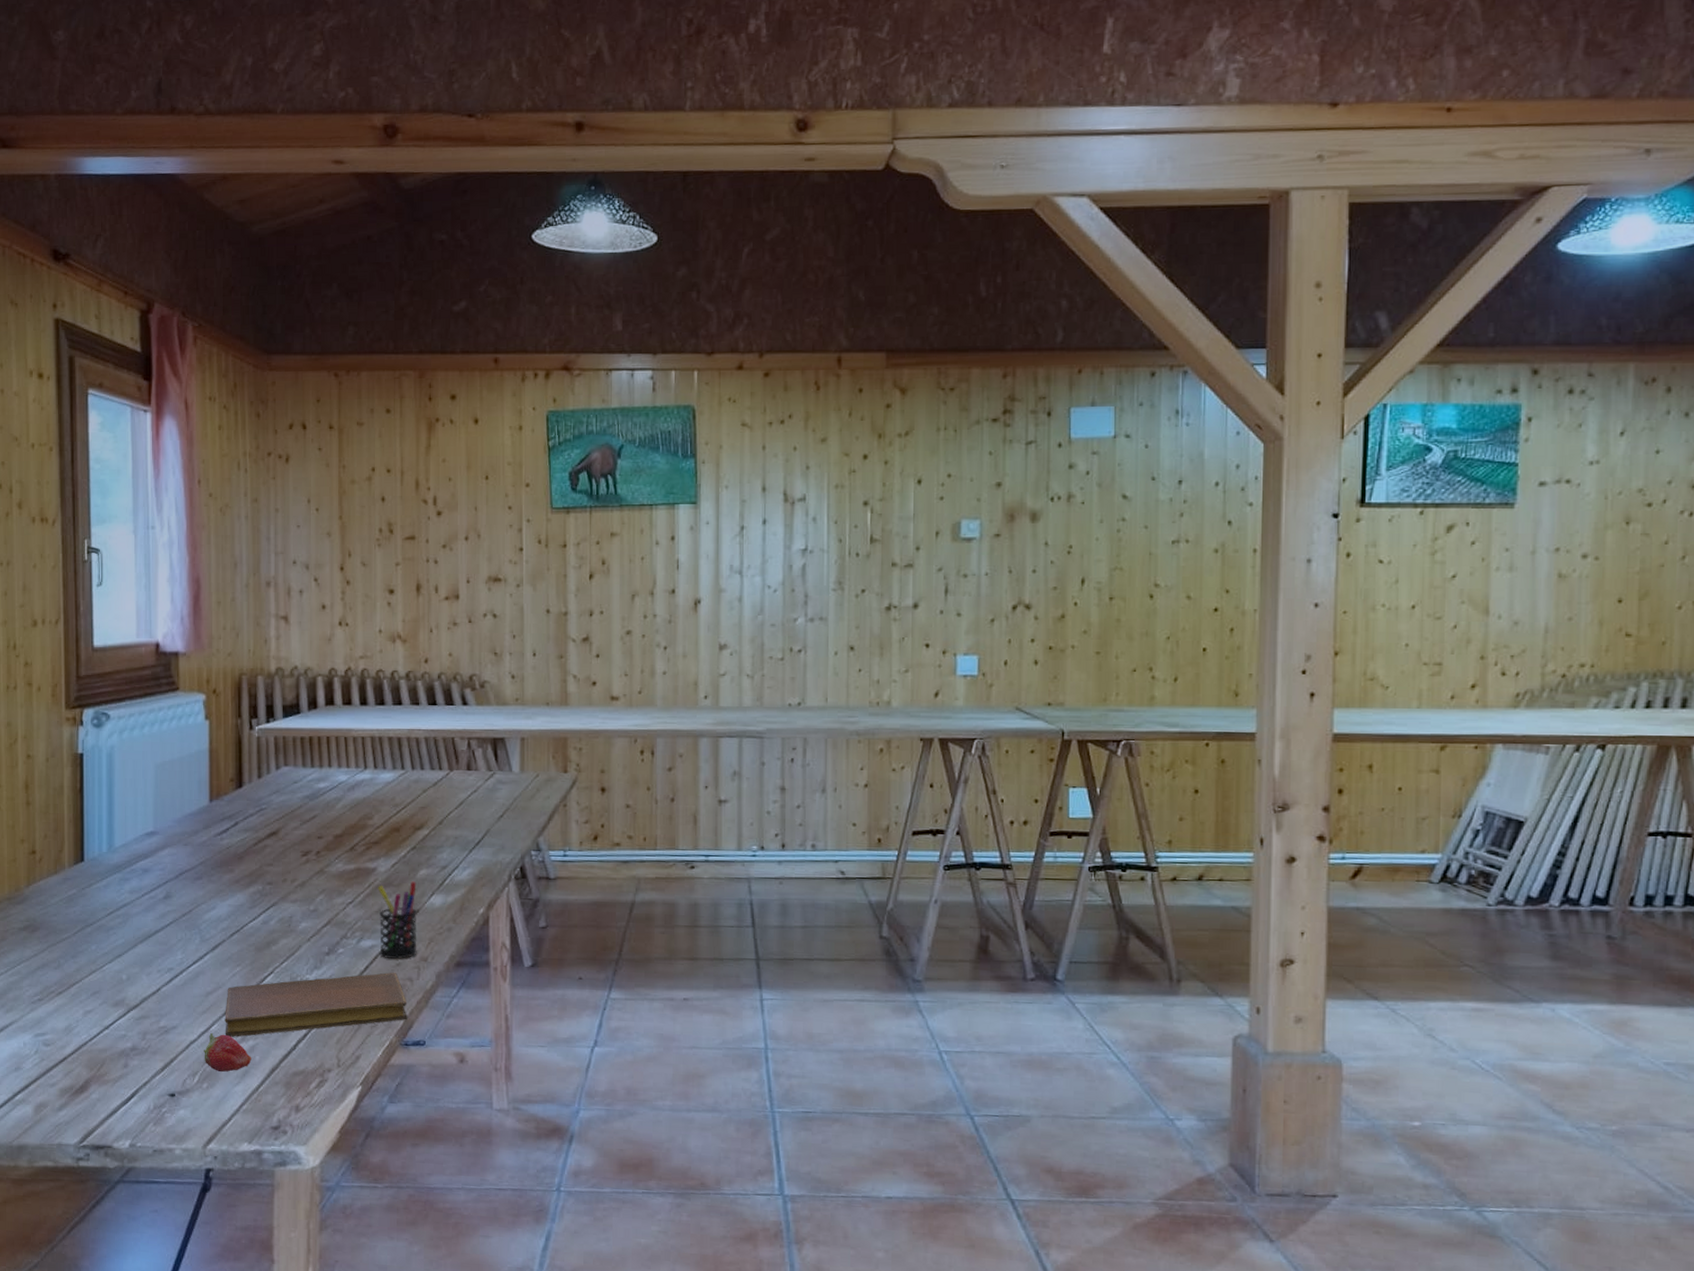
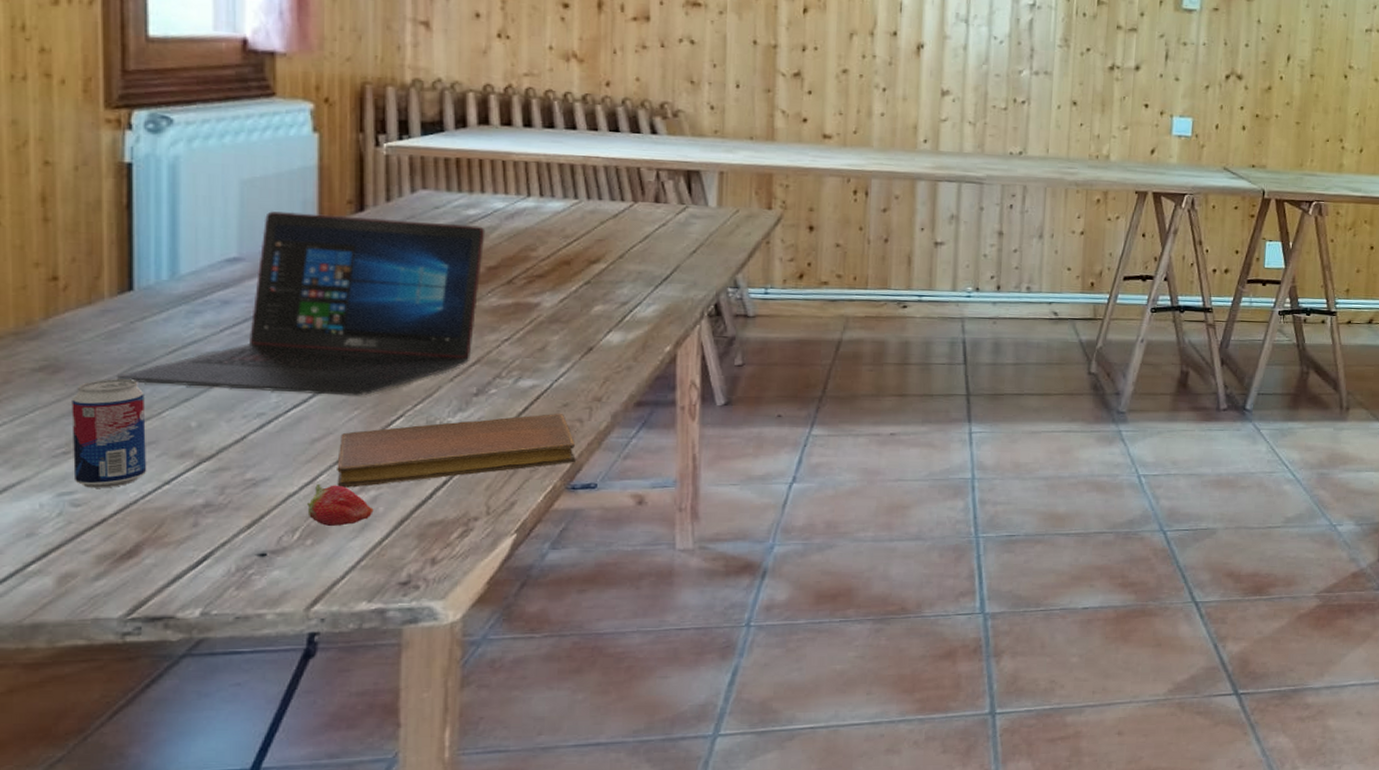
beverage can: none [44,937,93,1031] -> present [72,379,147,488]
laptop: none [73,790,333,954] -> present [117,211,486,396]
pen holder: present [377,881,417,959] -> none [541,317,591,399]

